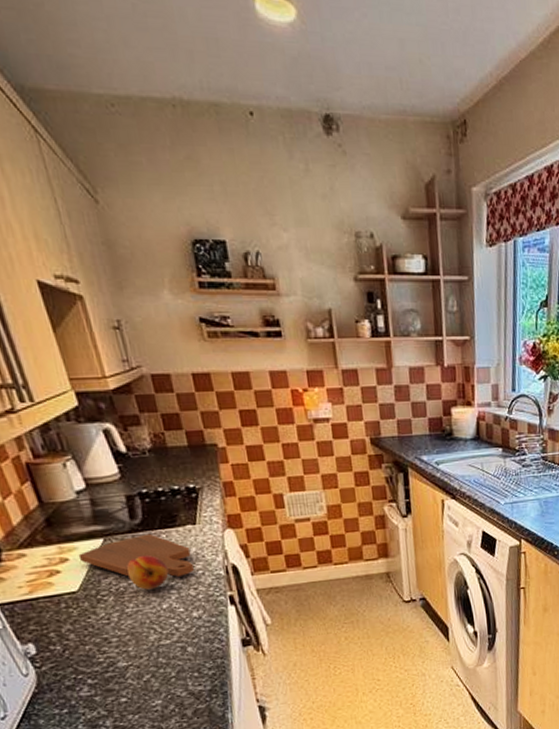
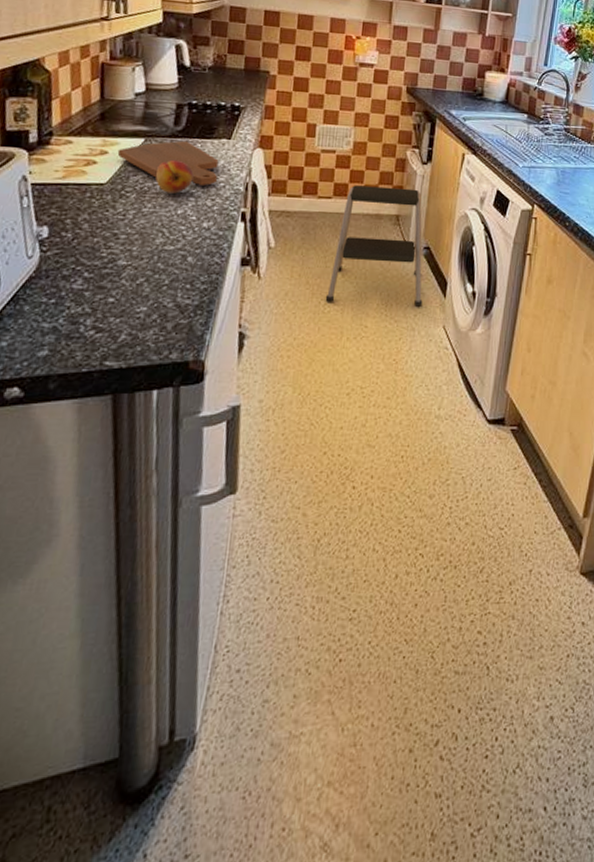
step stool: none [332,544,428,665] -> present [325,185,423,307]

